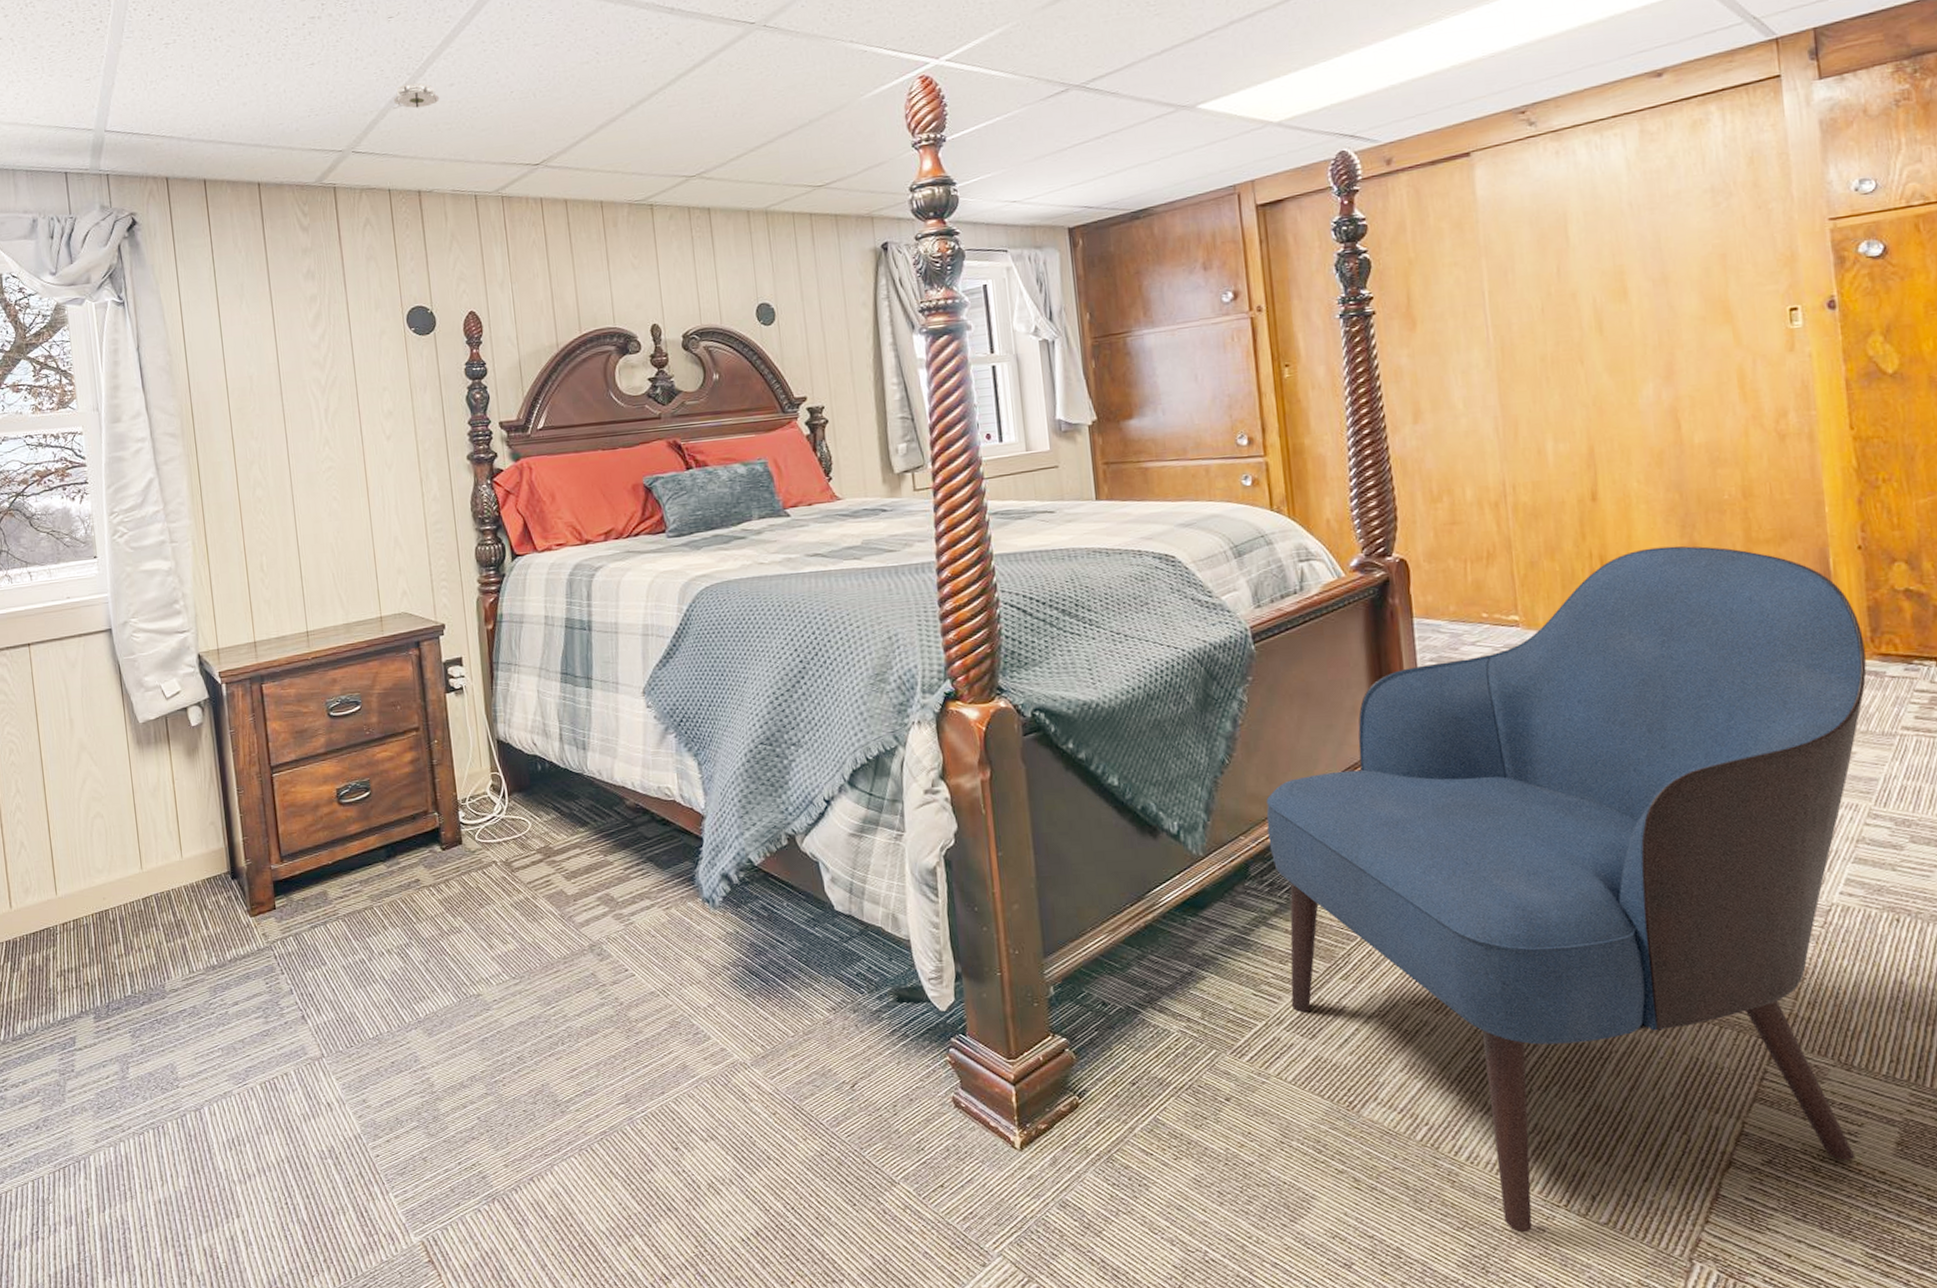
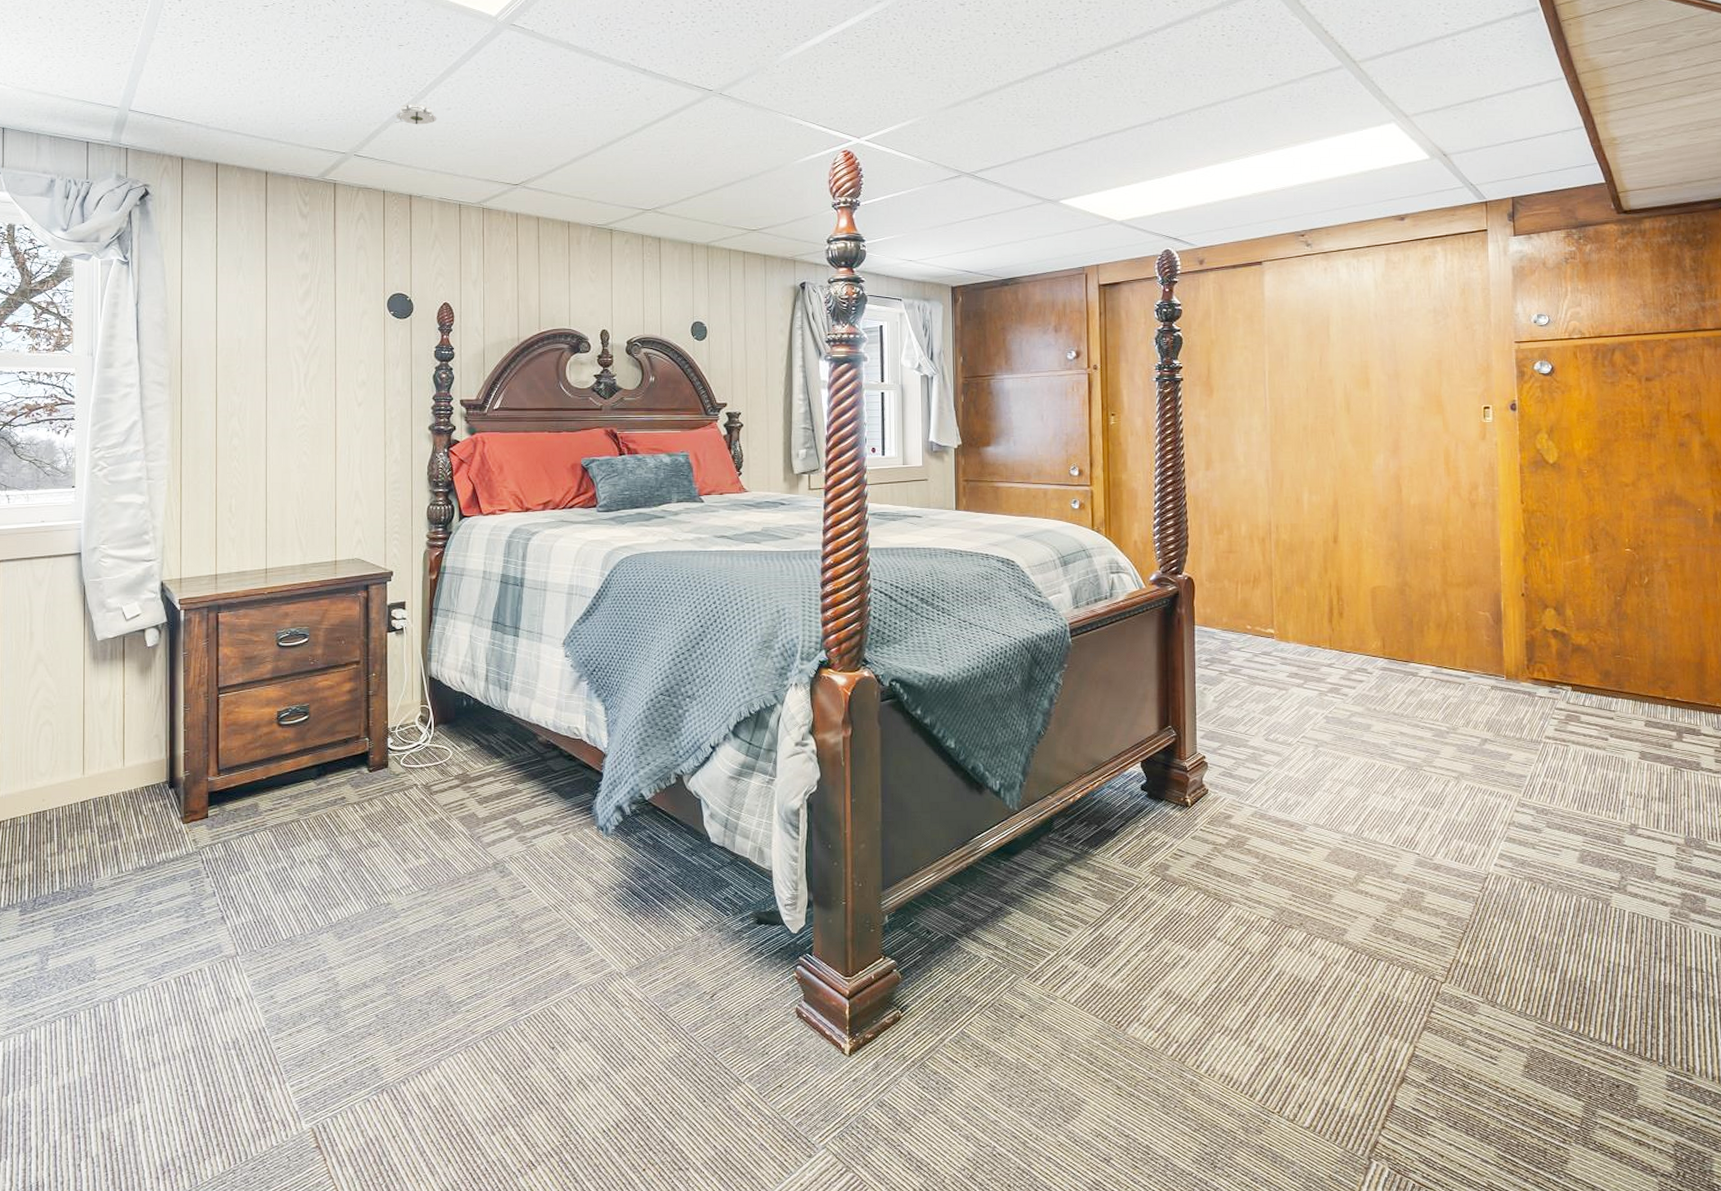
armchair: present [1266,546,1867,1233] -> none [1070,583,1523,1134]

